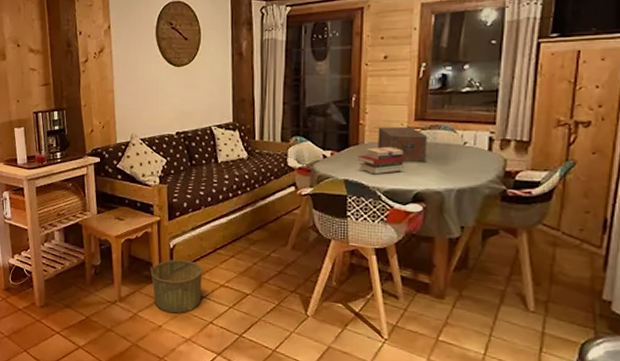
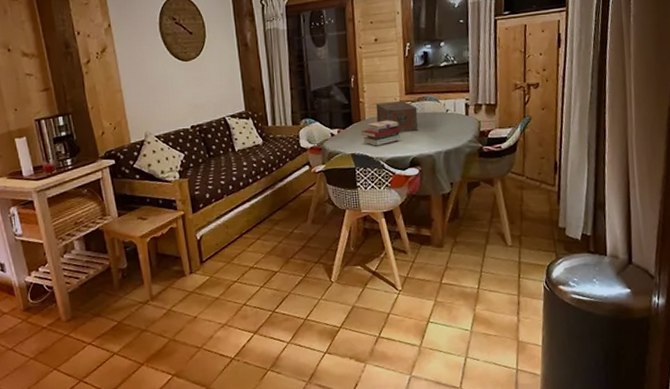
basket: present [150,259,203,314] -> none [179,248,233,303]

